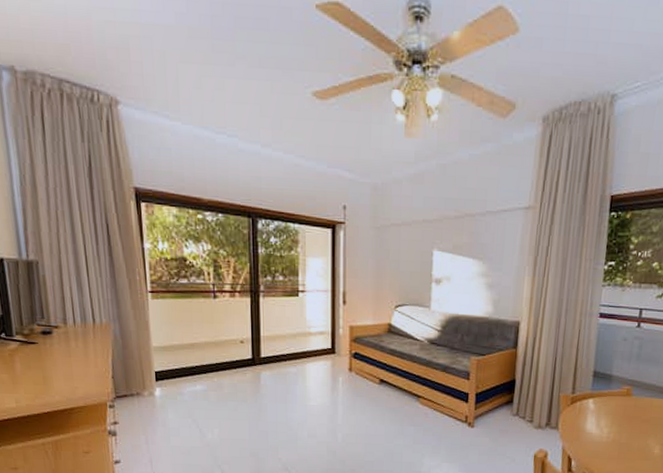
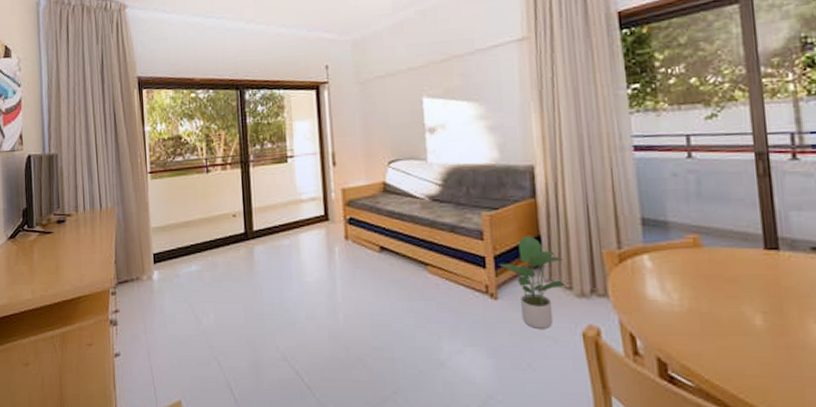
potted plant: none [479,378,529,451] -> present [499,235,566,329]

